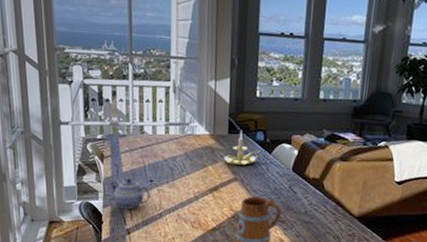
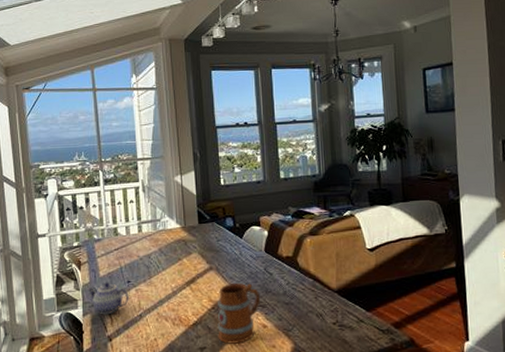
candle holder: present [224,130,260,166] -> none [198,218,232,255]

